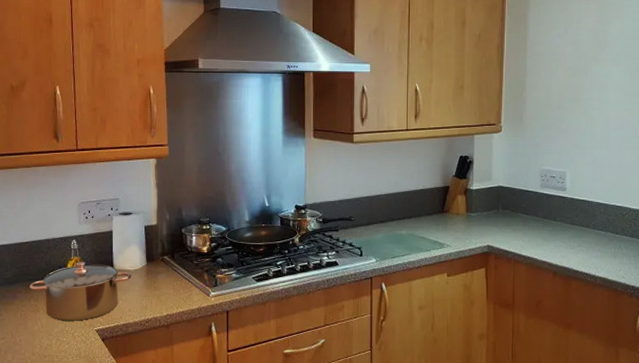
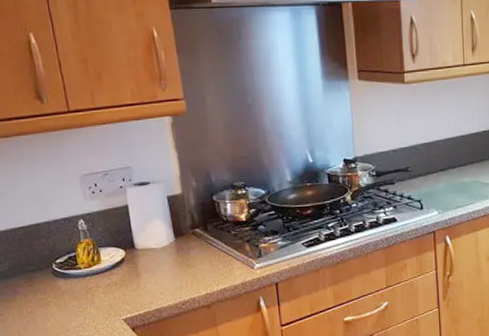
cooking pot: present [29,262,132,321] -> none [32,244,159,313]

